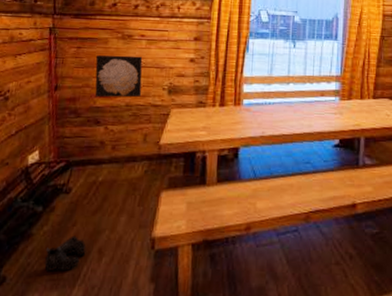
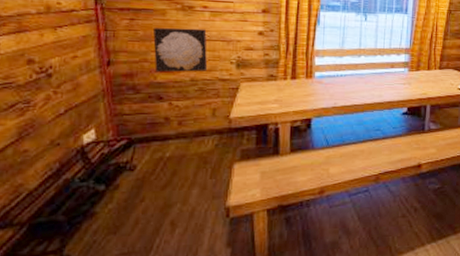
boots: present [44,235,86,272] -> none [112,211,158,246]

